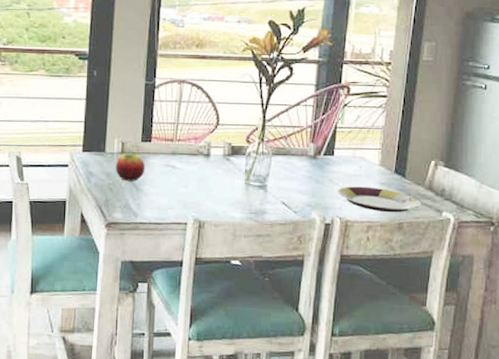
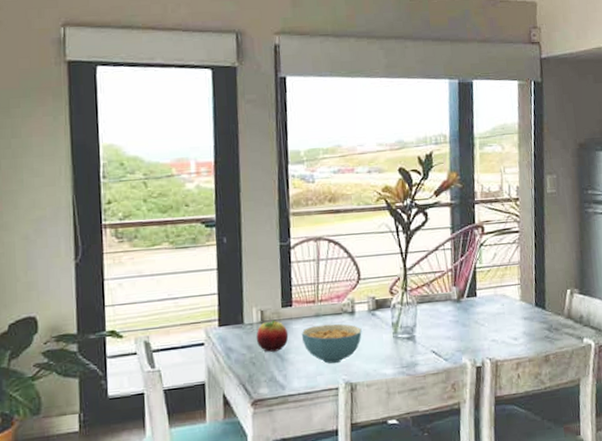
cereal bowl: none [157,162,215,200] -> present [301,323,362,364]
plate: present [337,186,422,213] -> none [483,323,564,347]

